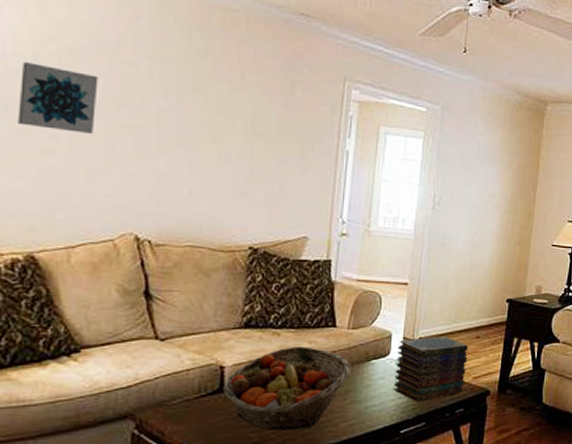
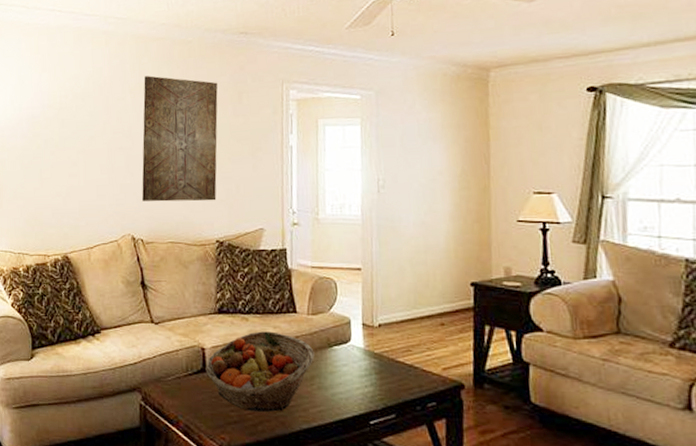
wall art: present [18,62,98,134] -> none [53,110,101,158]
wall art: none [154,40,266,202] -> present [142,75,218,202]
book stack: present [392,336,468,402] -> none [357,323,434,392]

